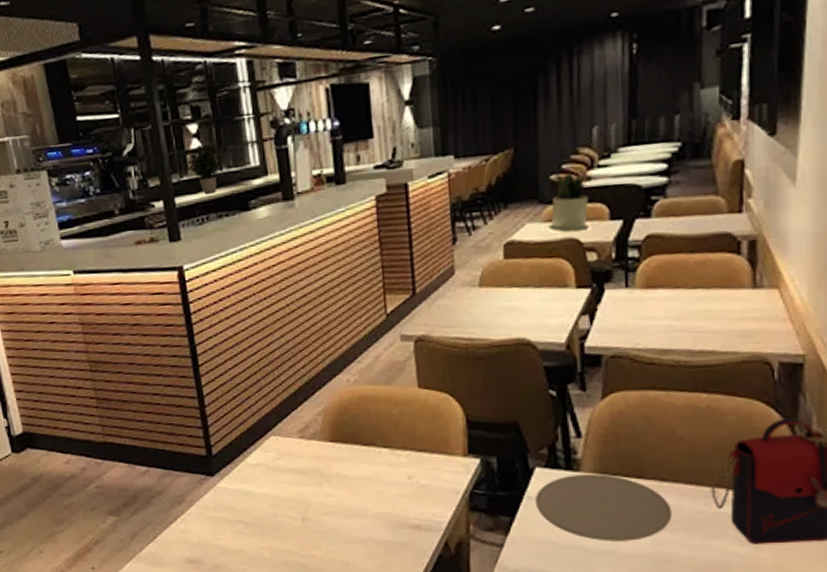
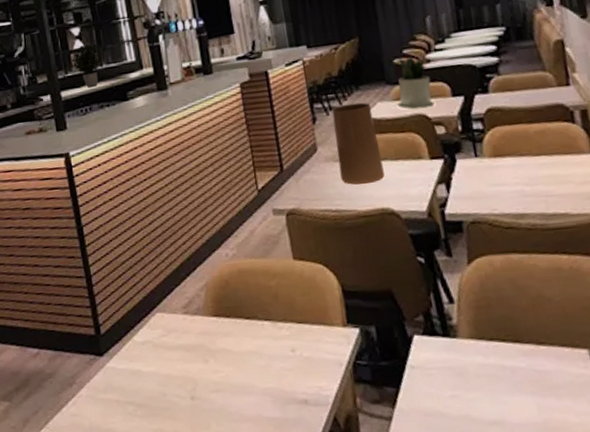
vase: none [475,222,525,313] -> present [331,102,384,185]
plate: present [535,474,672,541] -> none [417,339,555,410]

